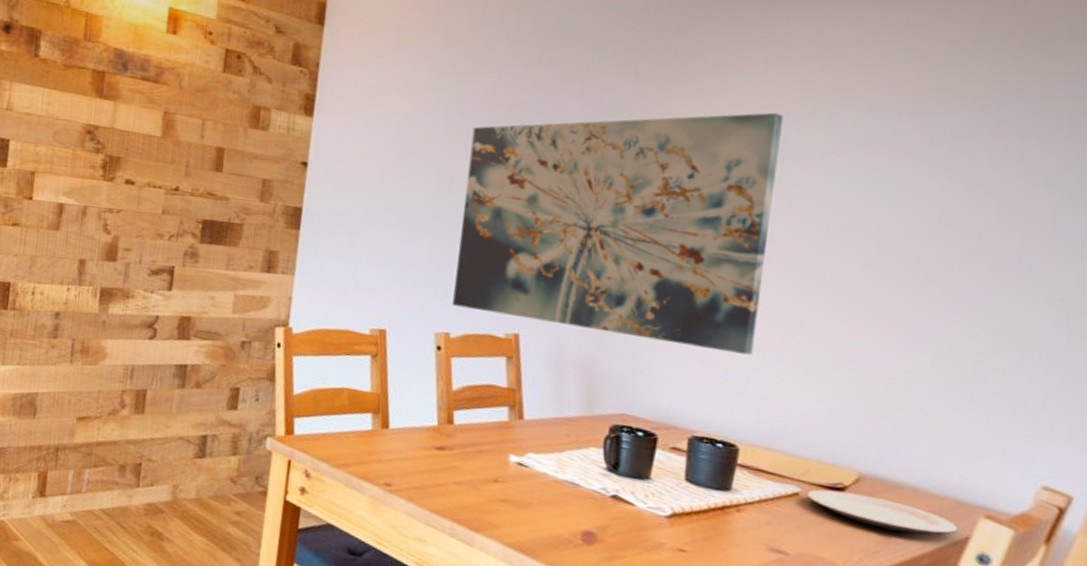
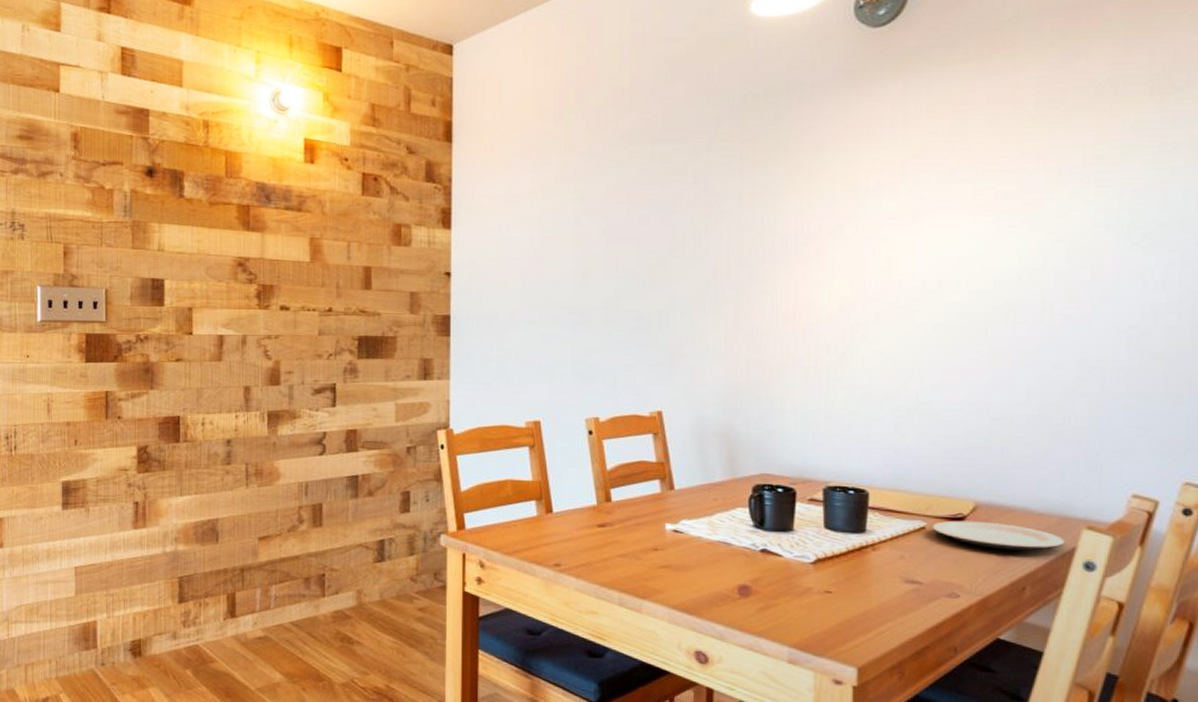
wall art: present [452,112,784,355] -> none [598,184,875,407]

